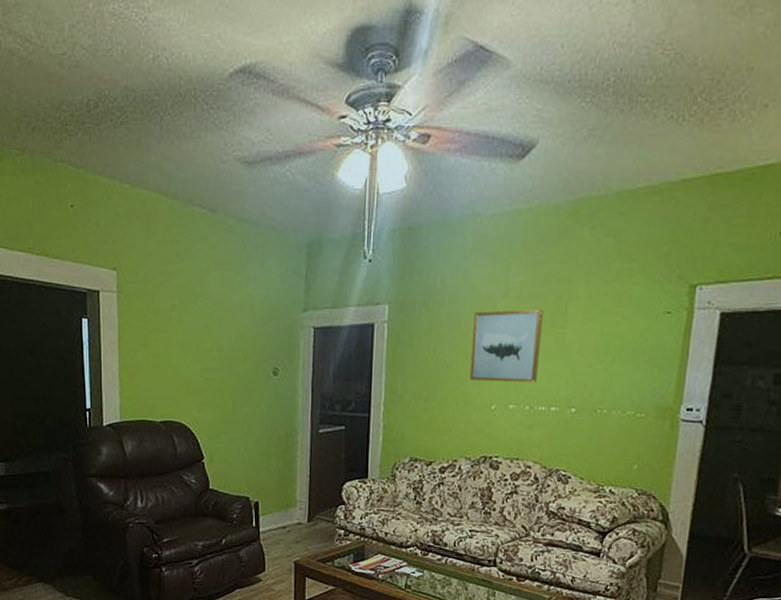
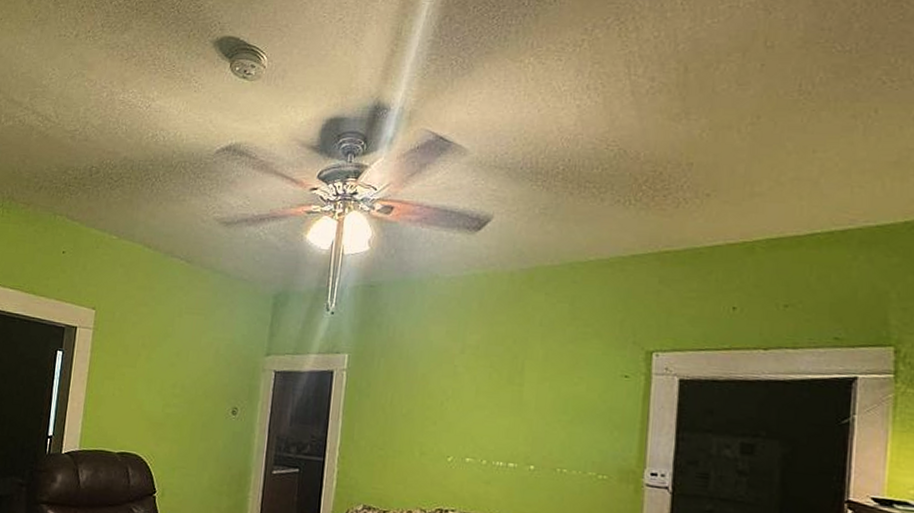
wall art: present [469,309,544,383] -> none [426,365,500,438]

